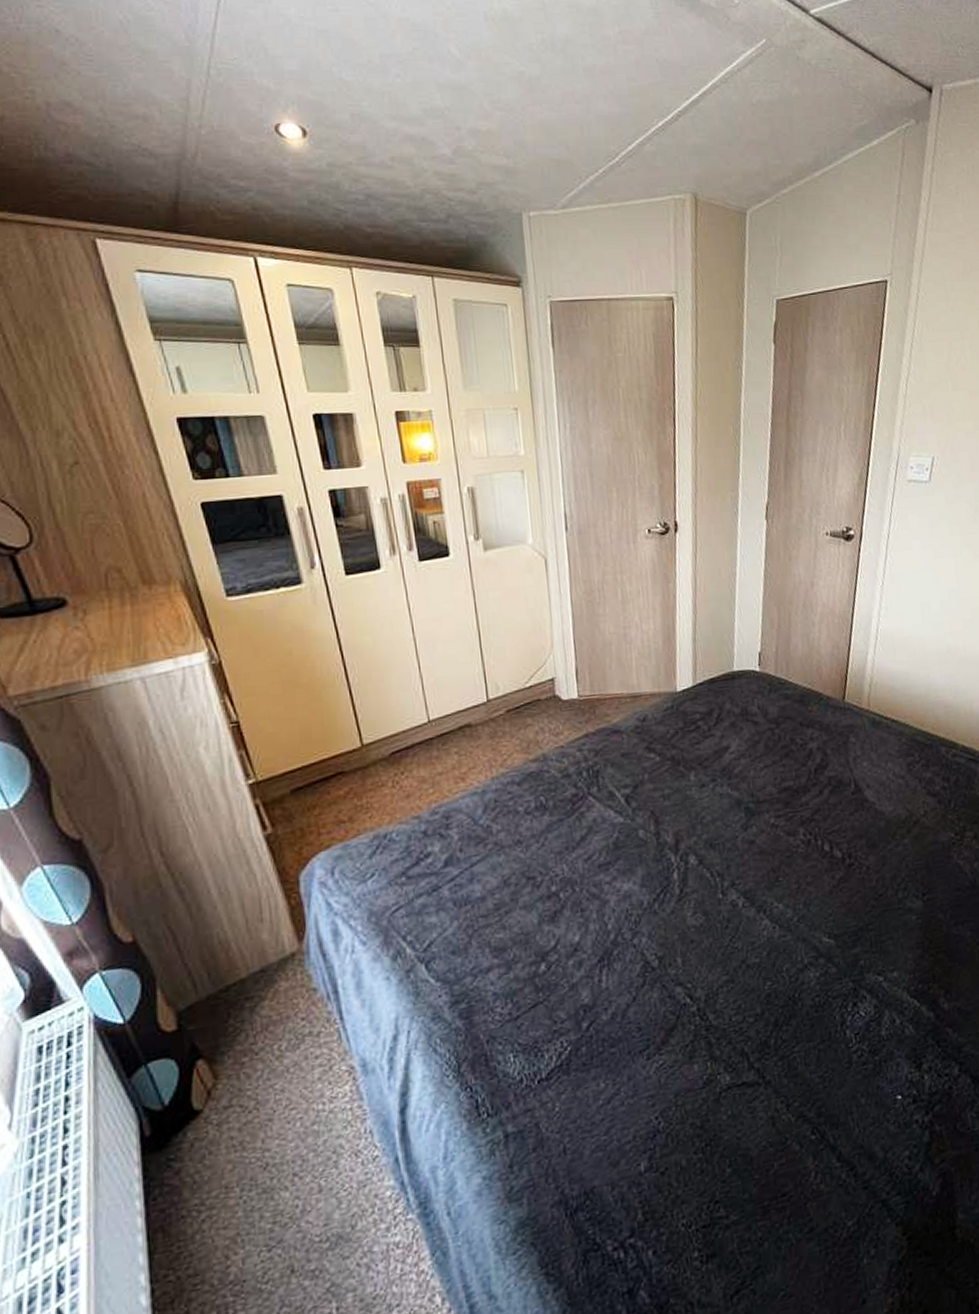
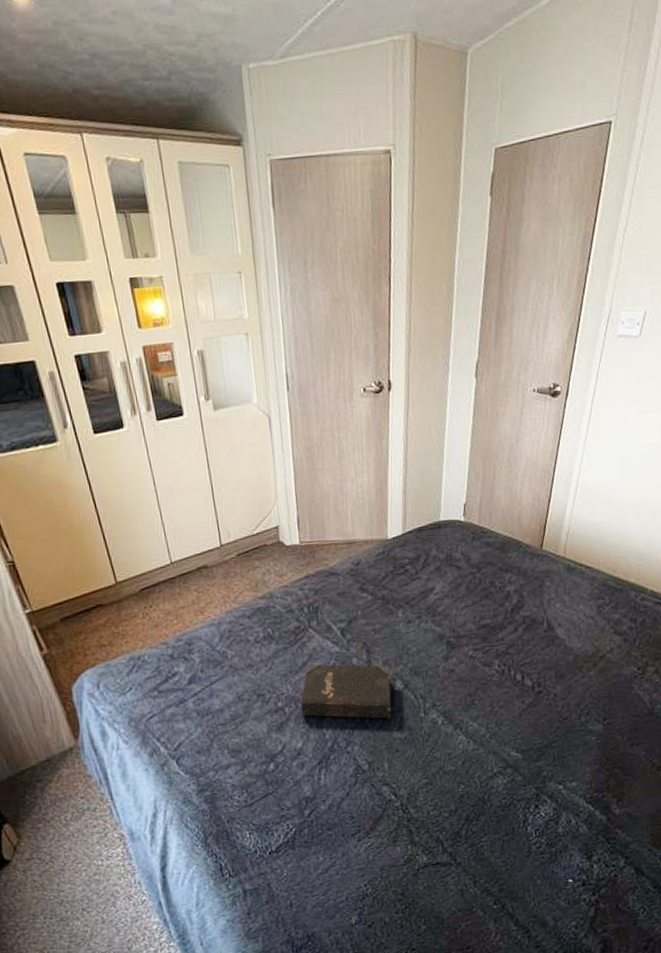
hardback book: none [578,837,684,903] -> present [300,663,391,719]

